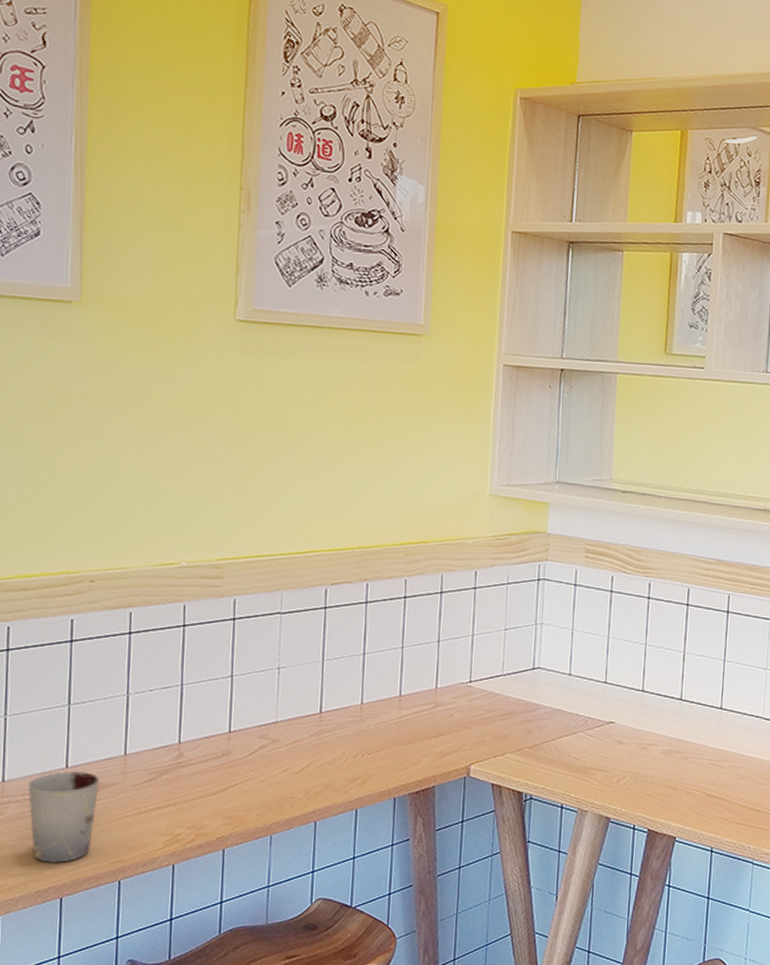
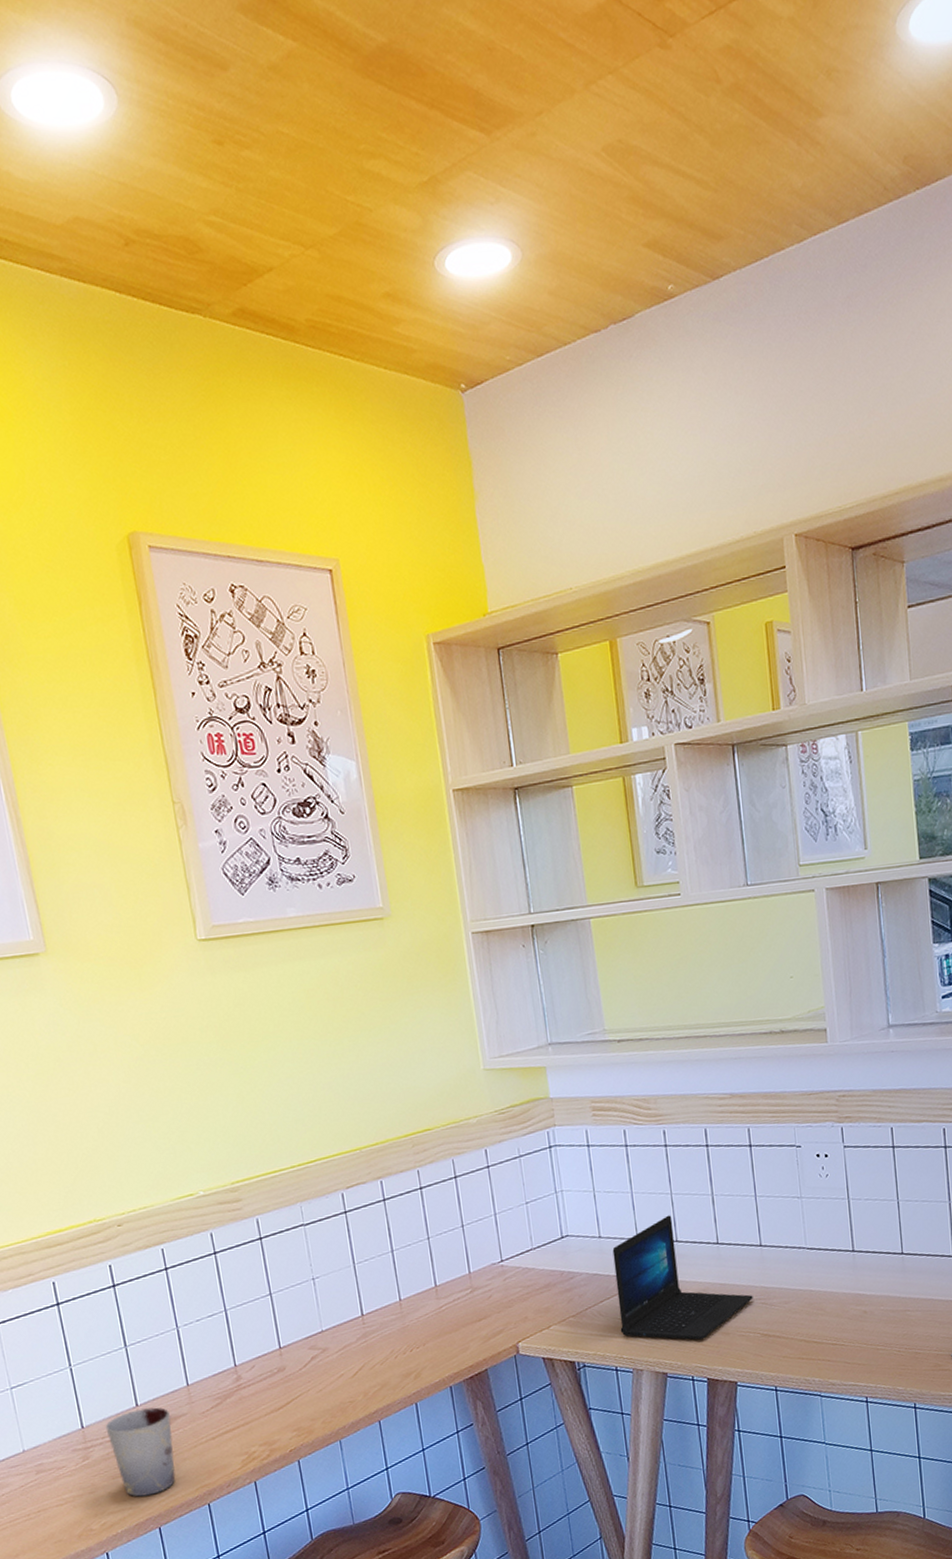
laptop: none [572,664,706,790] -> present [612,1215,753,1340]

